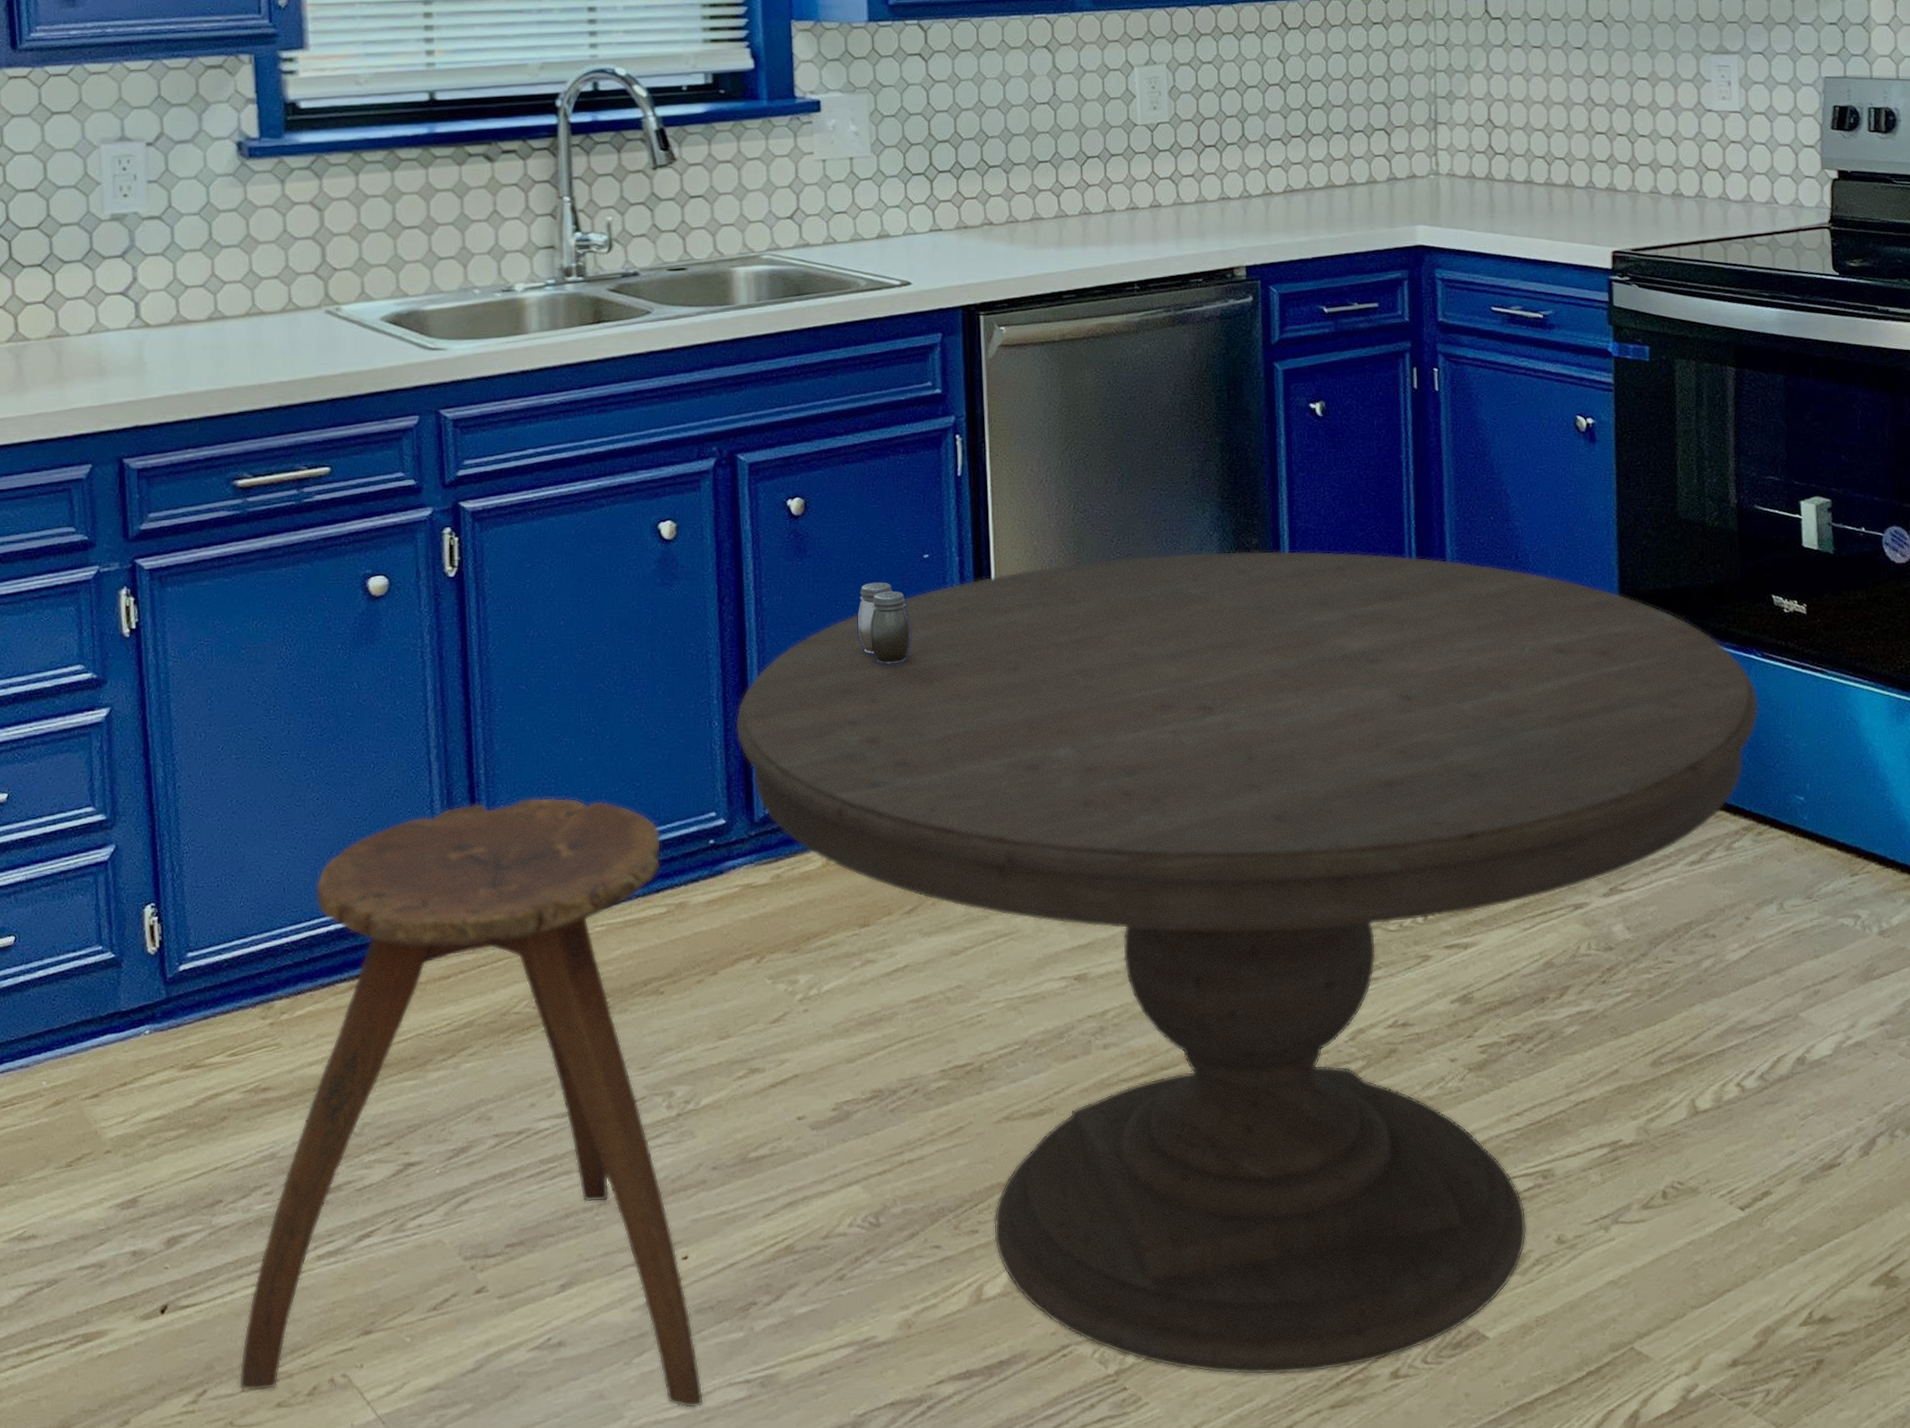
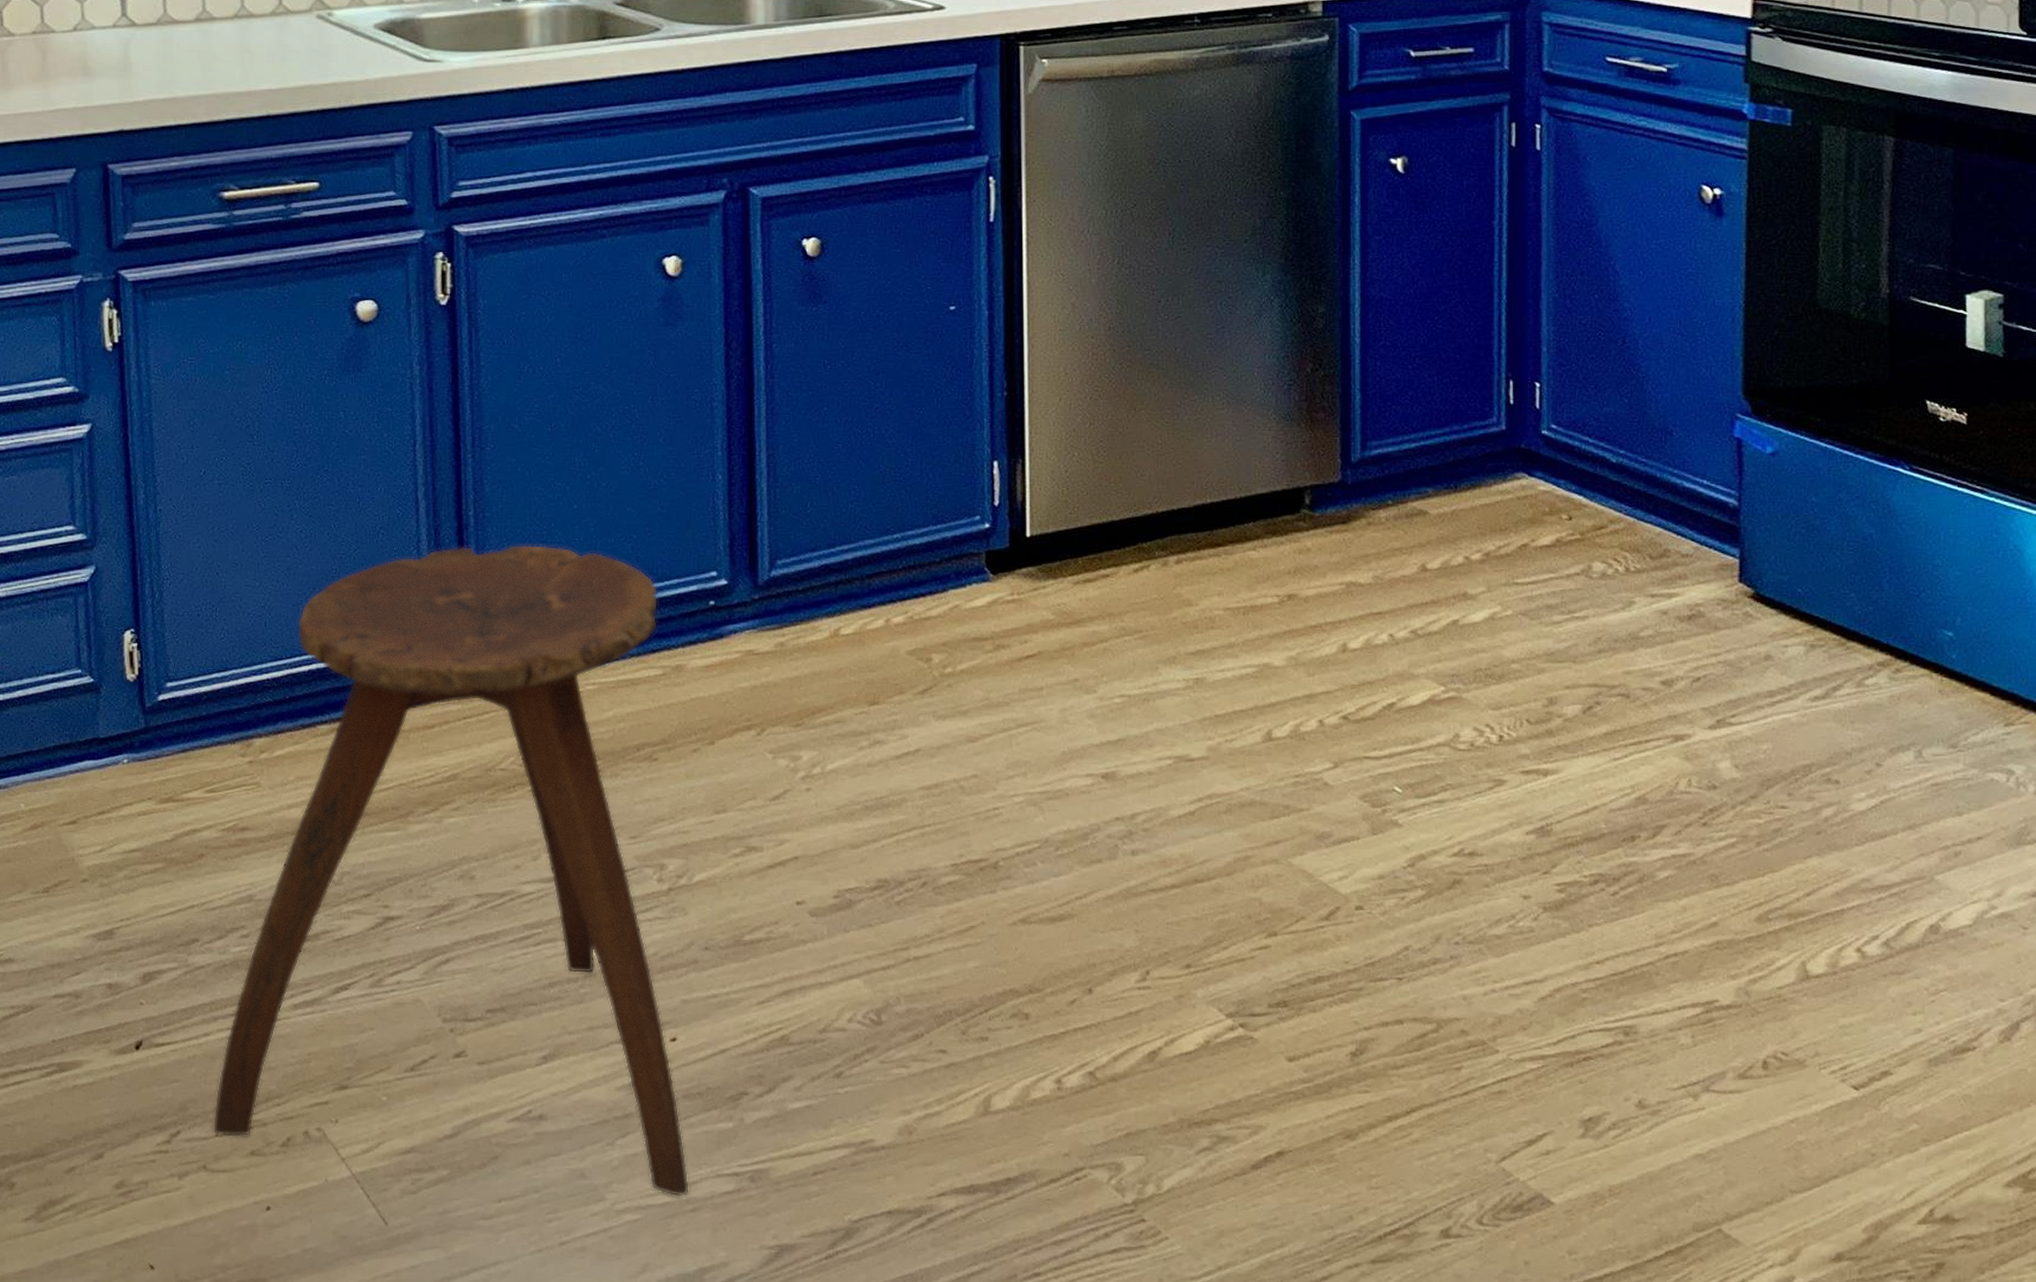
dining table: present [735,550,1759,1375] -> none [740,318,1903,1222]
salt and pepper shaker: present [857,582,910,665] -> none [875,334,932,424]

